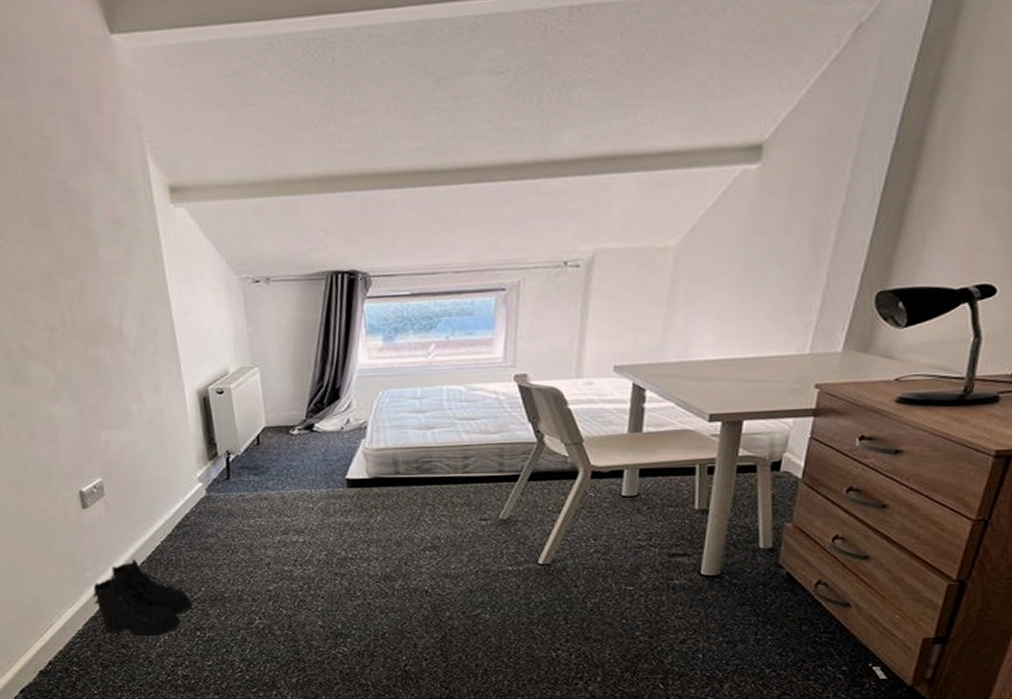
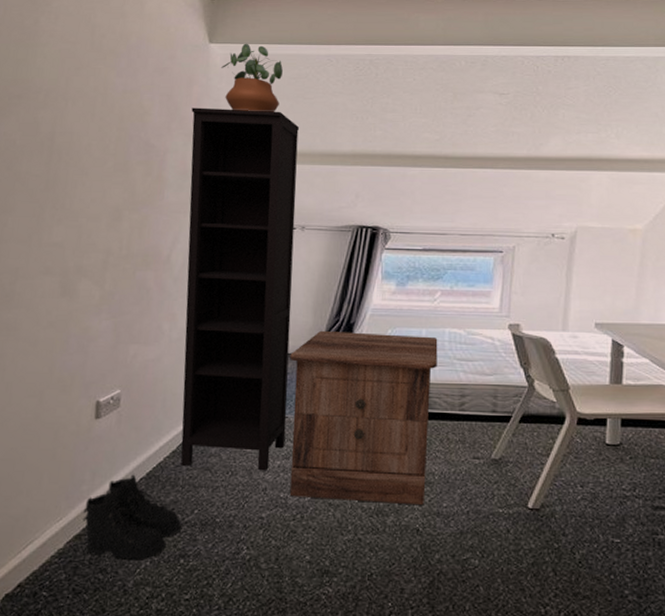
bookcase: none [107,126,282,548] -> present [181,107,300,471]
potted plant: none [132,28,215,132] -> present [221,43,283,112]
nightstand: none [274,396,437,570] -> present [289,330,438,506]

